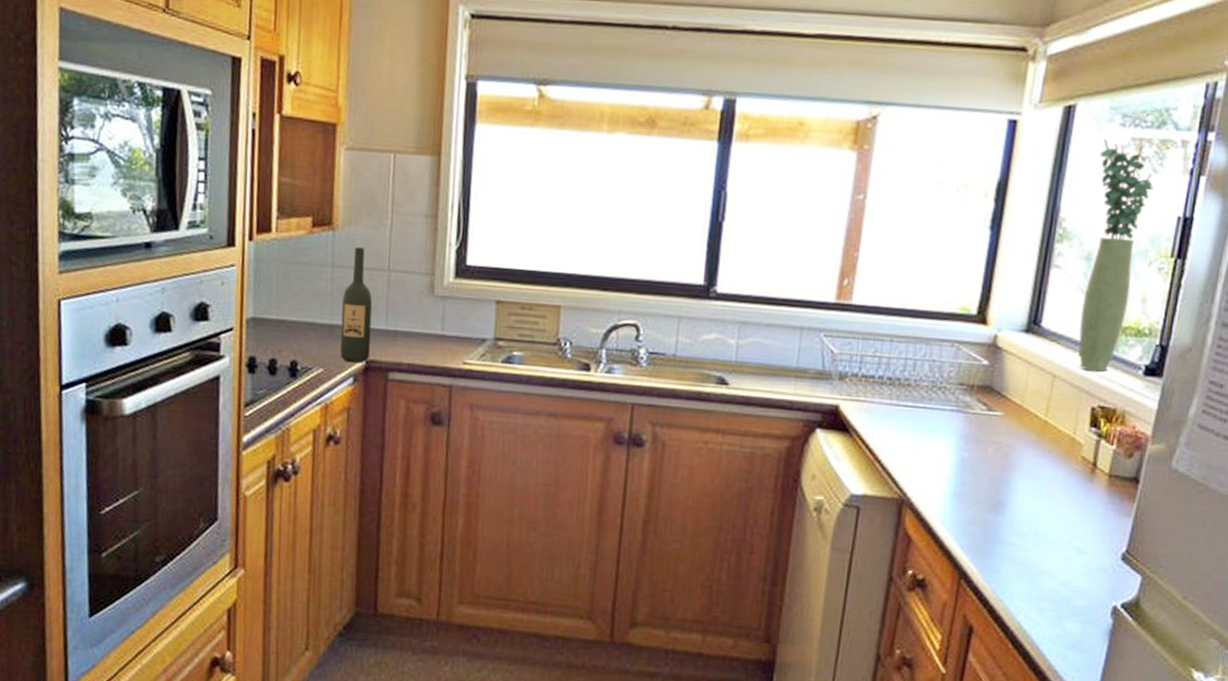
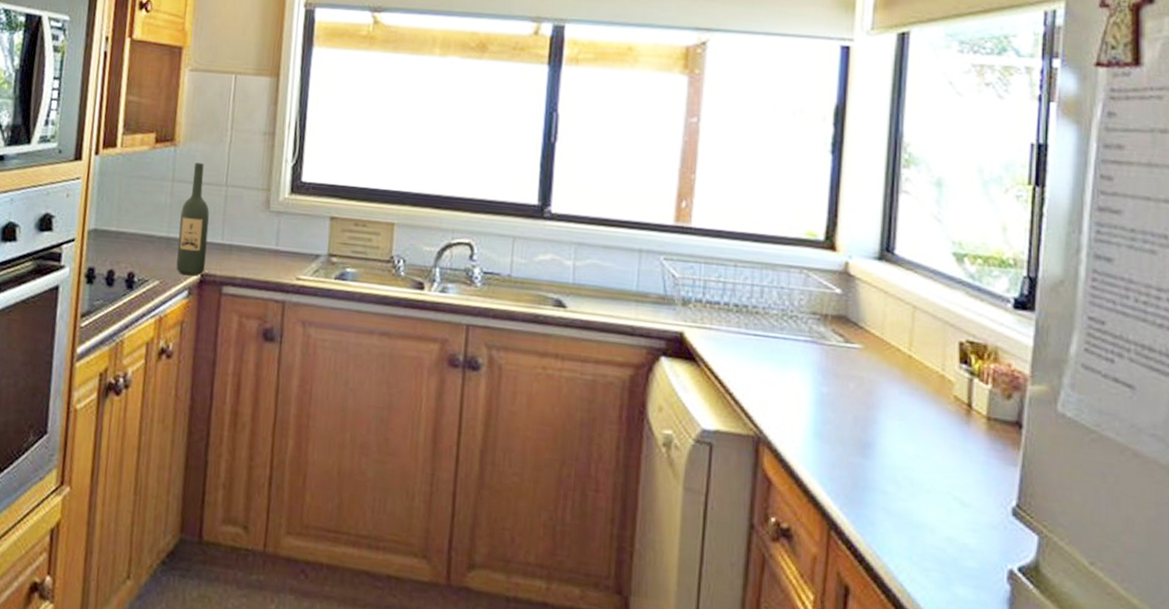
vase: present [1078,138,1153,372] -> none [936,64,1001,304]

